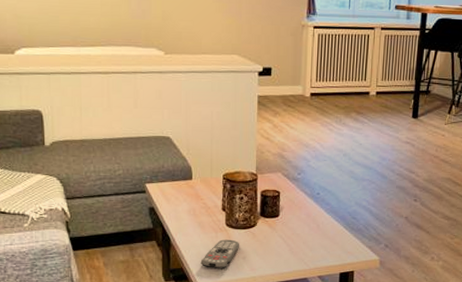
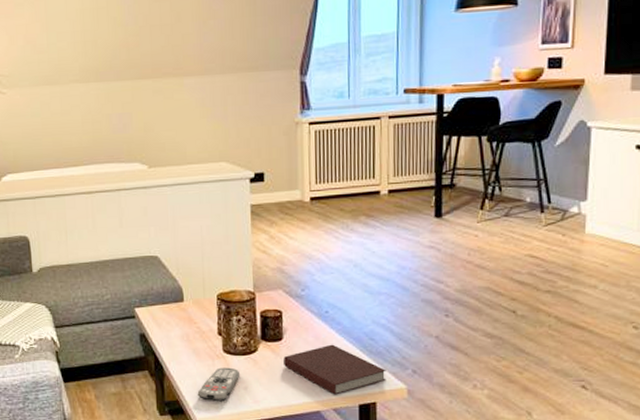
notebook: none [279,221,364,265] -> present [284,344,386,395]

